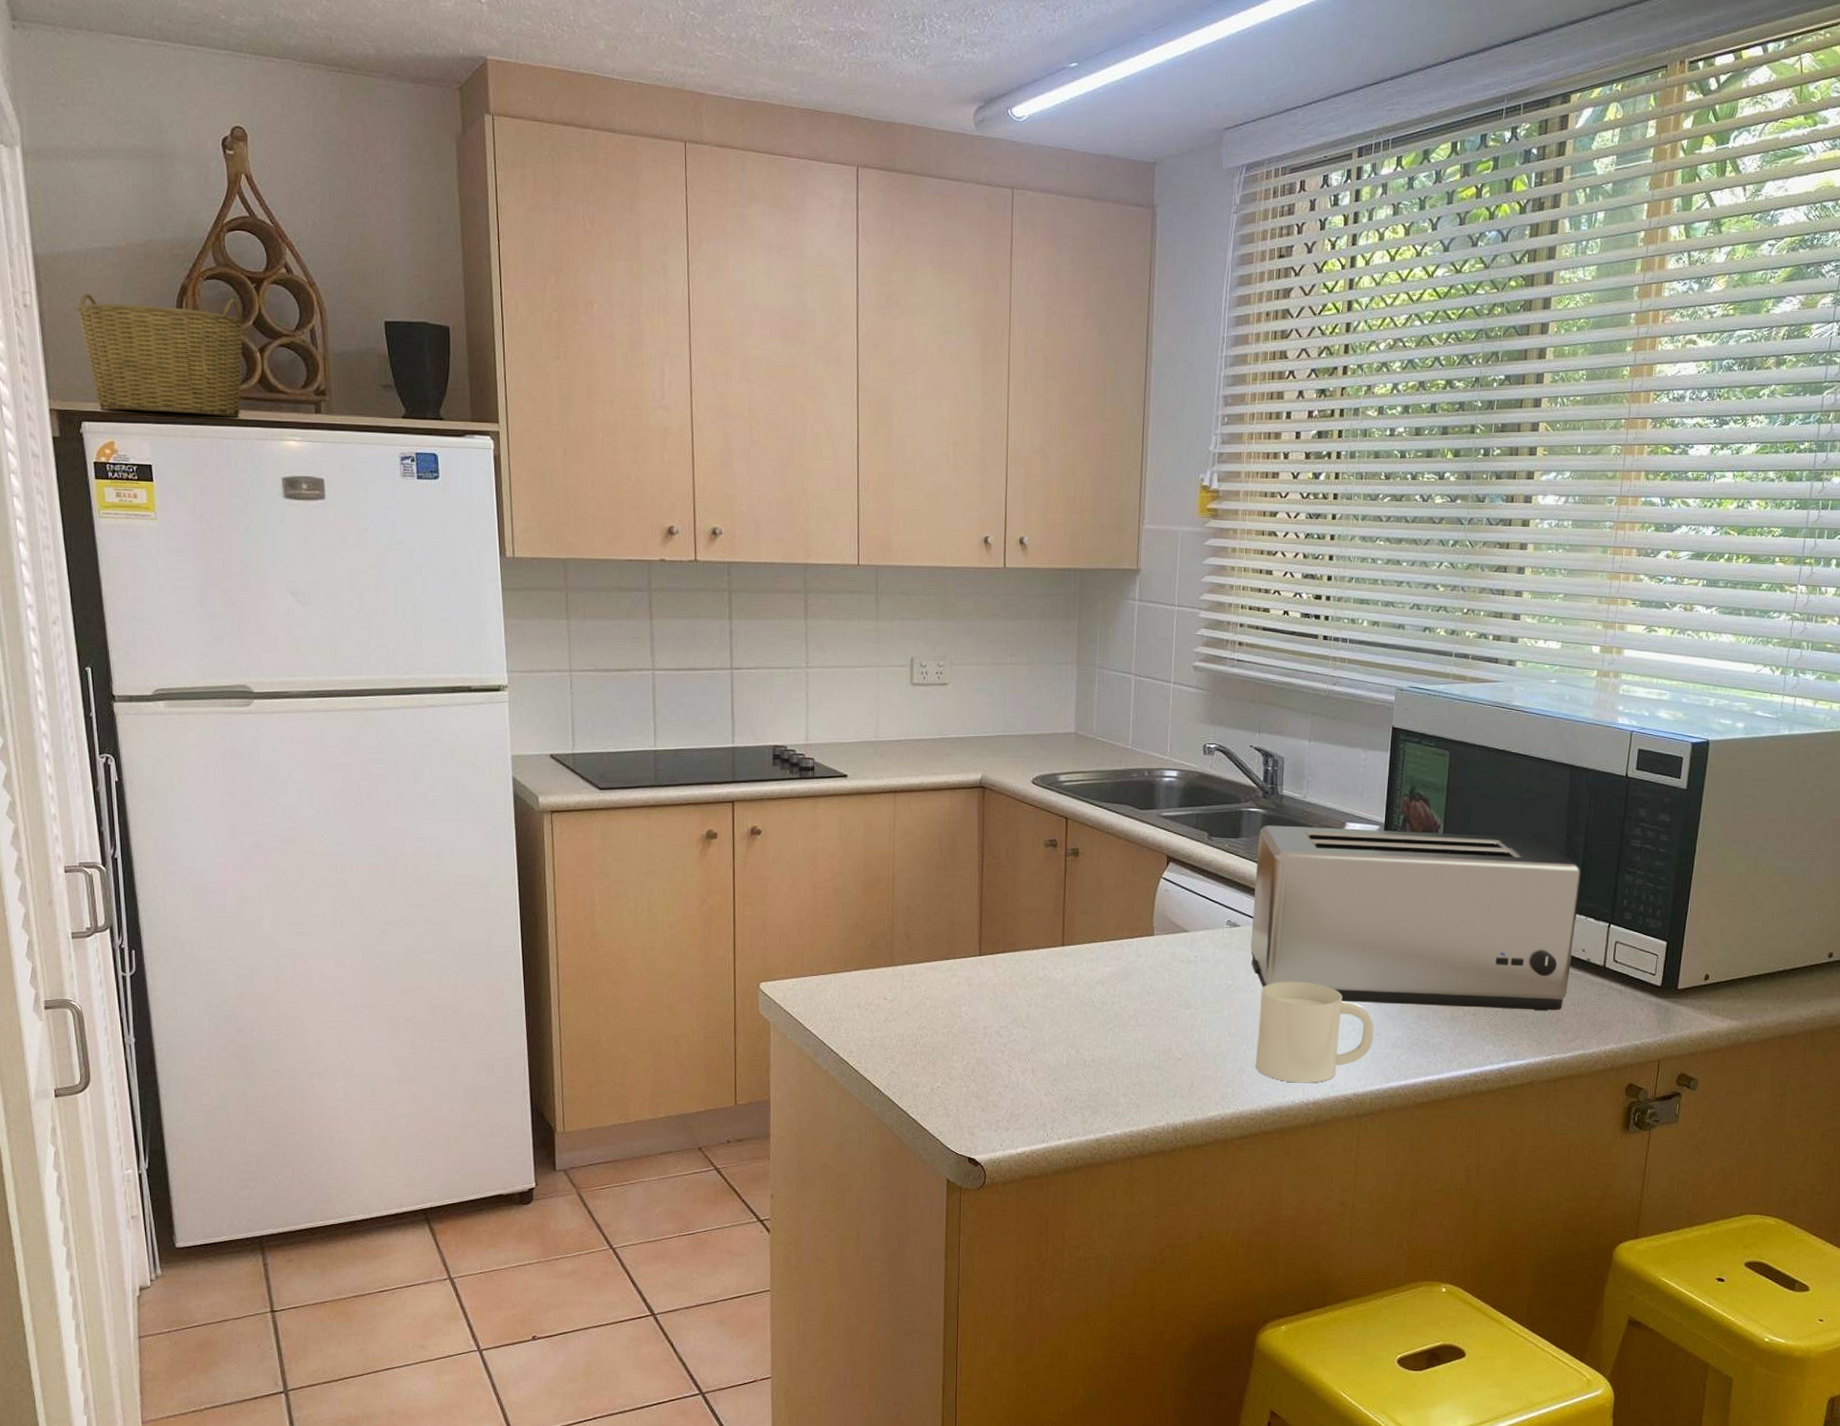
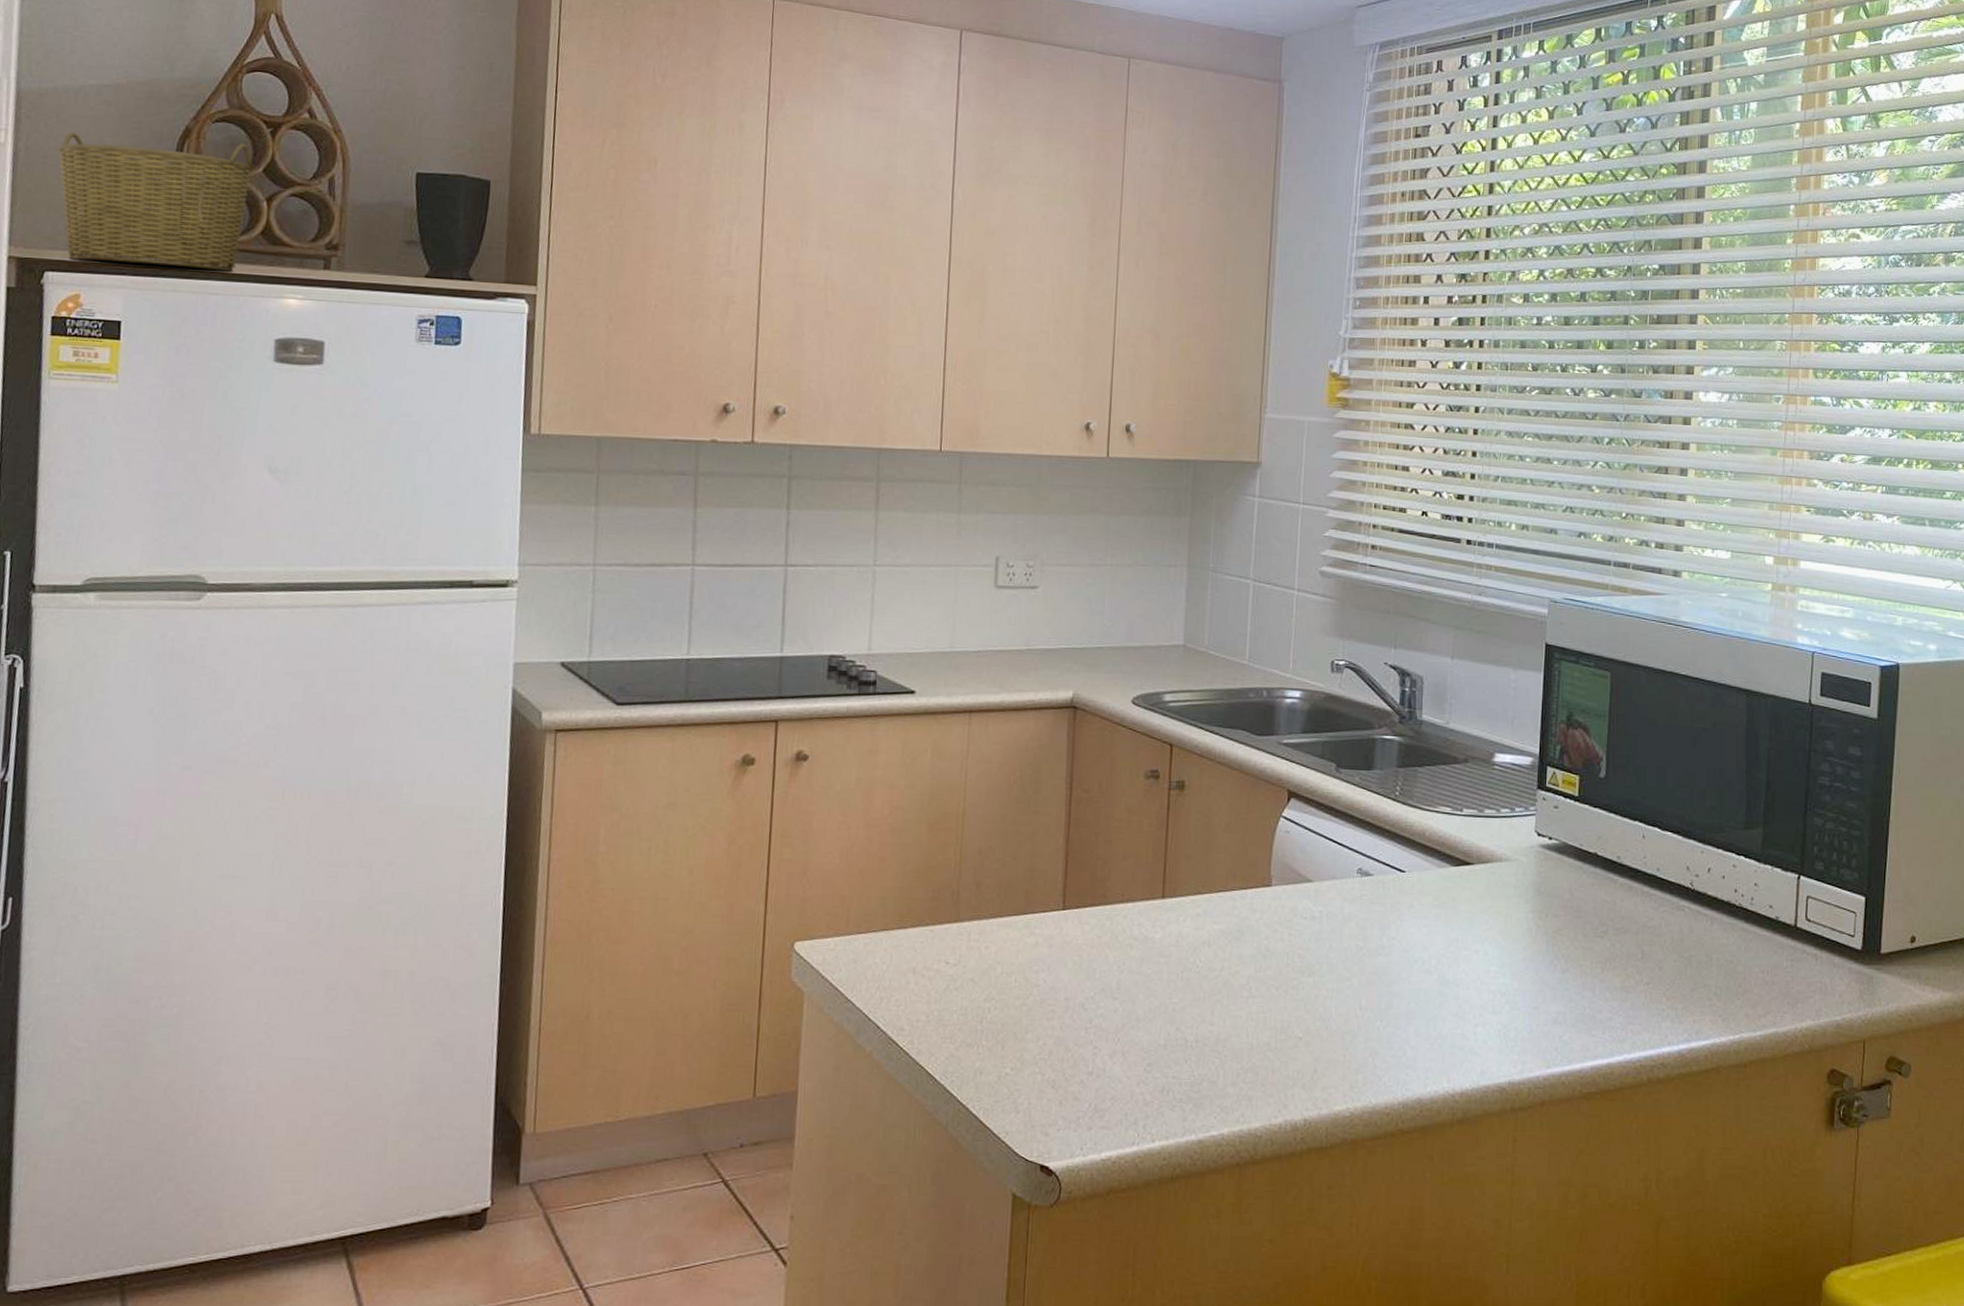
toaster: present [1250,825,1582,1011] -> none [1385,755,1765,980]
mug: present [1255,981,1374,1083] -> none [1390,942,1531,1069]

